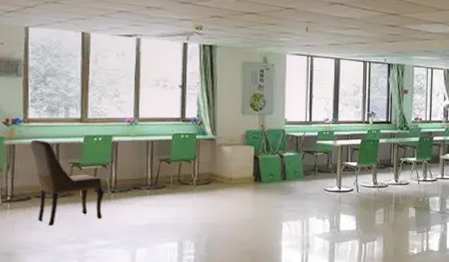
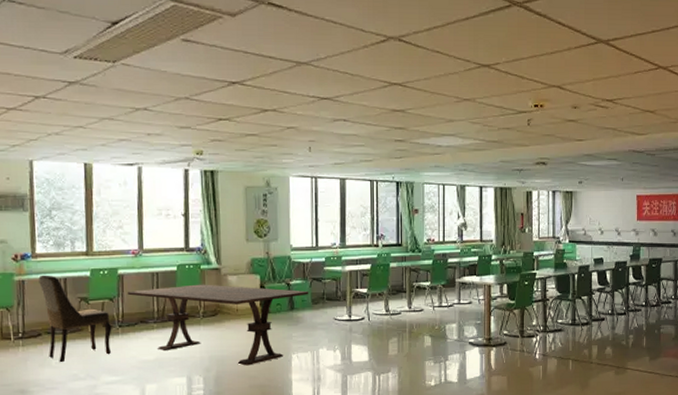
dining table: none [120,153,301,232] -> present [127,284,309,366]

